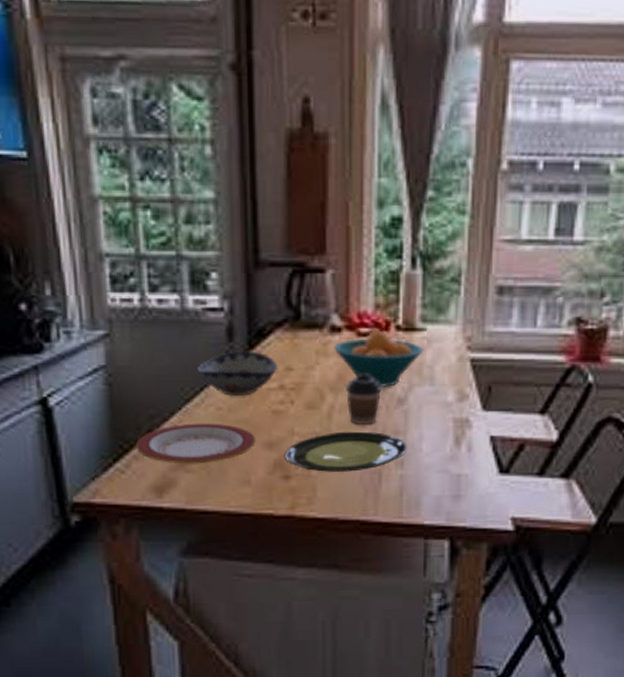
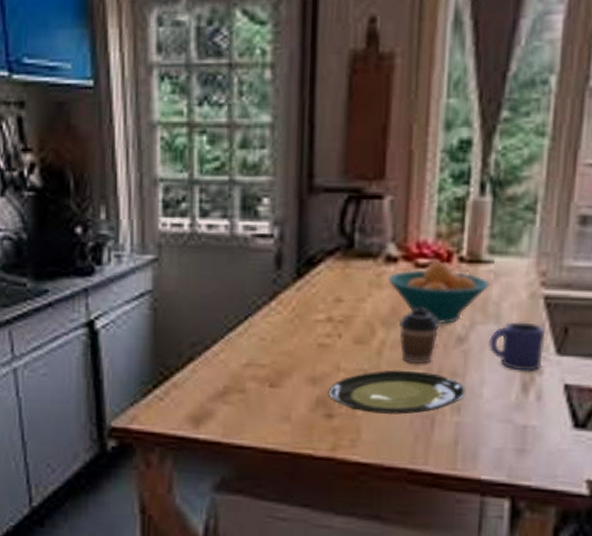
plate: present [135,423,256,464] -> none [175,352,299,396]
decorative bowl: present [196,350,277,397] -> none [242,279,326,327]
mug: none [424,383,473,426] -> present [488,322,546,371]

